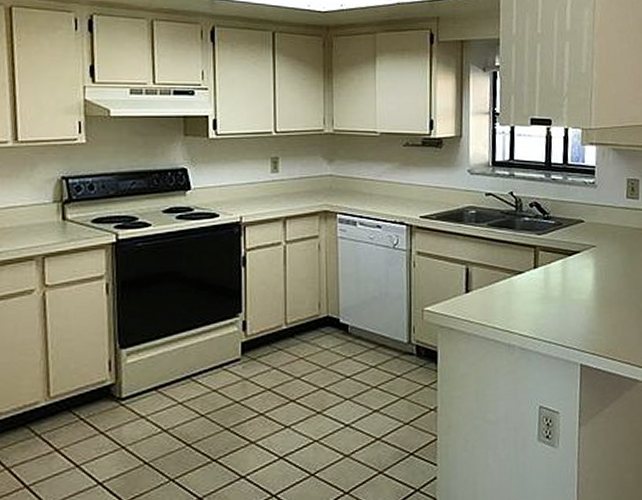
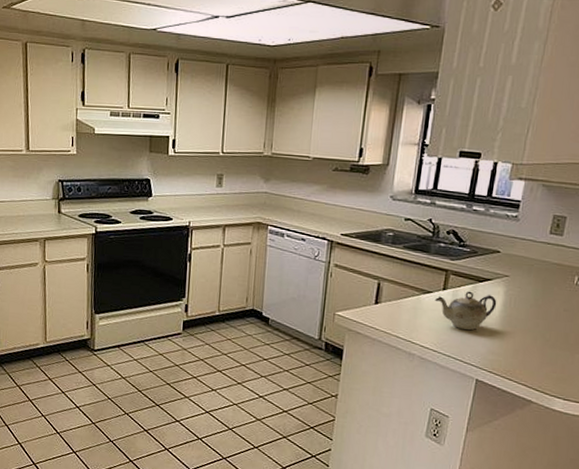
teapot: none [527,266,589,311] -> present [435,291,497,331]

